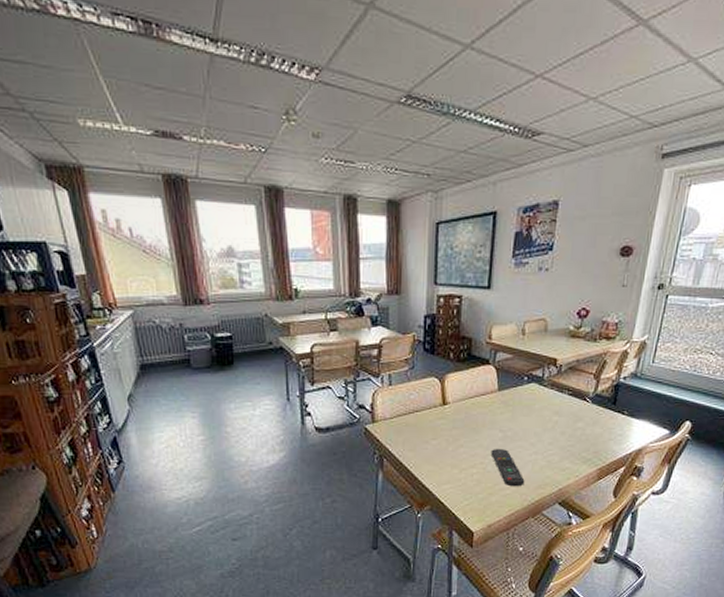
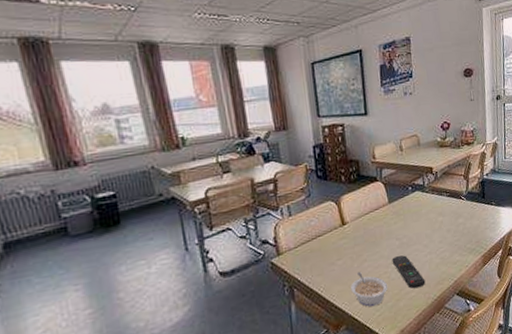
legume: none [442,456,482,495] -> present [351,271,388,307]

